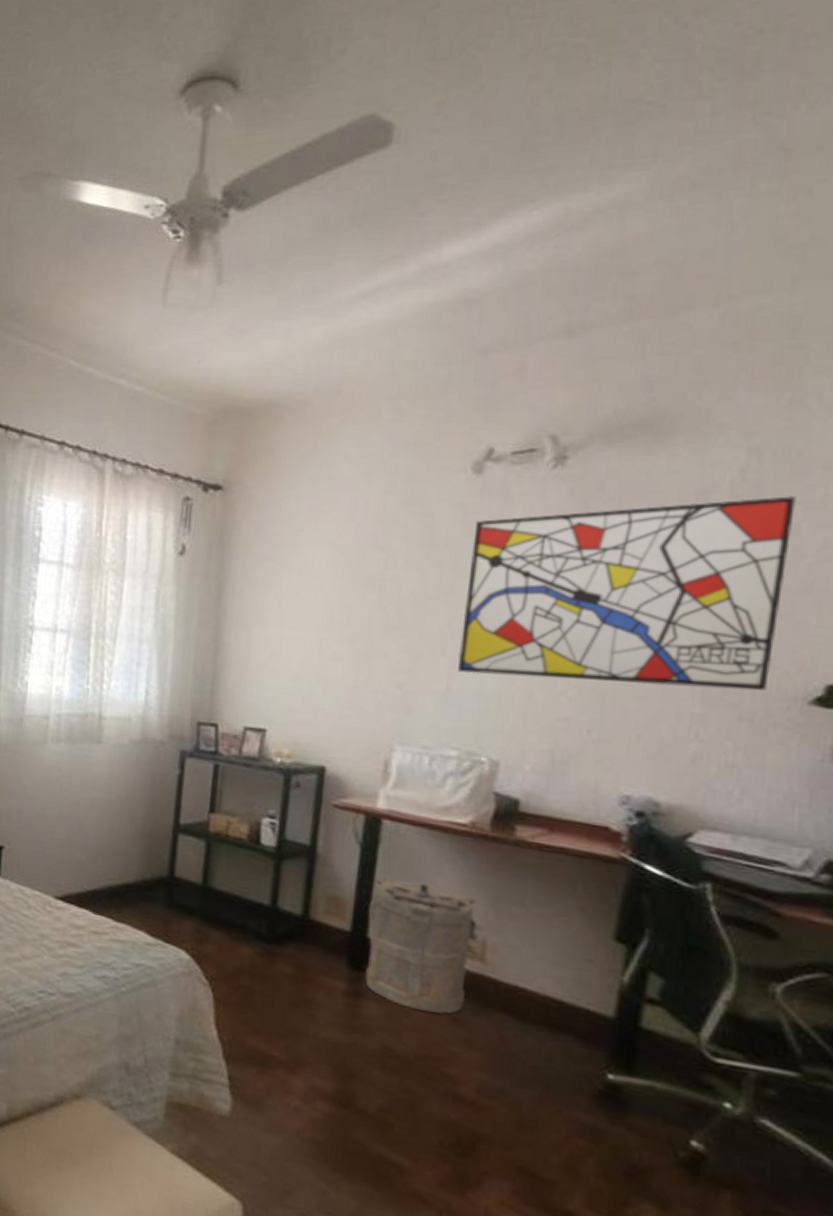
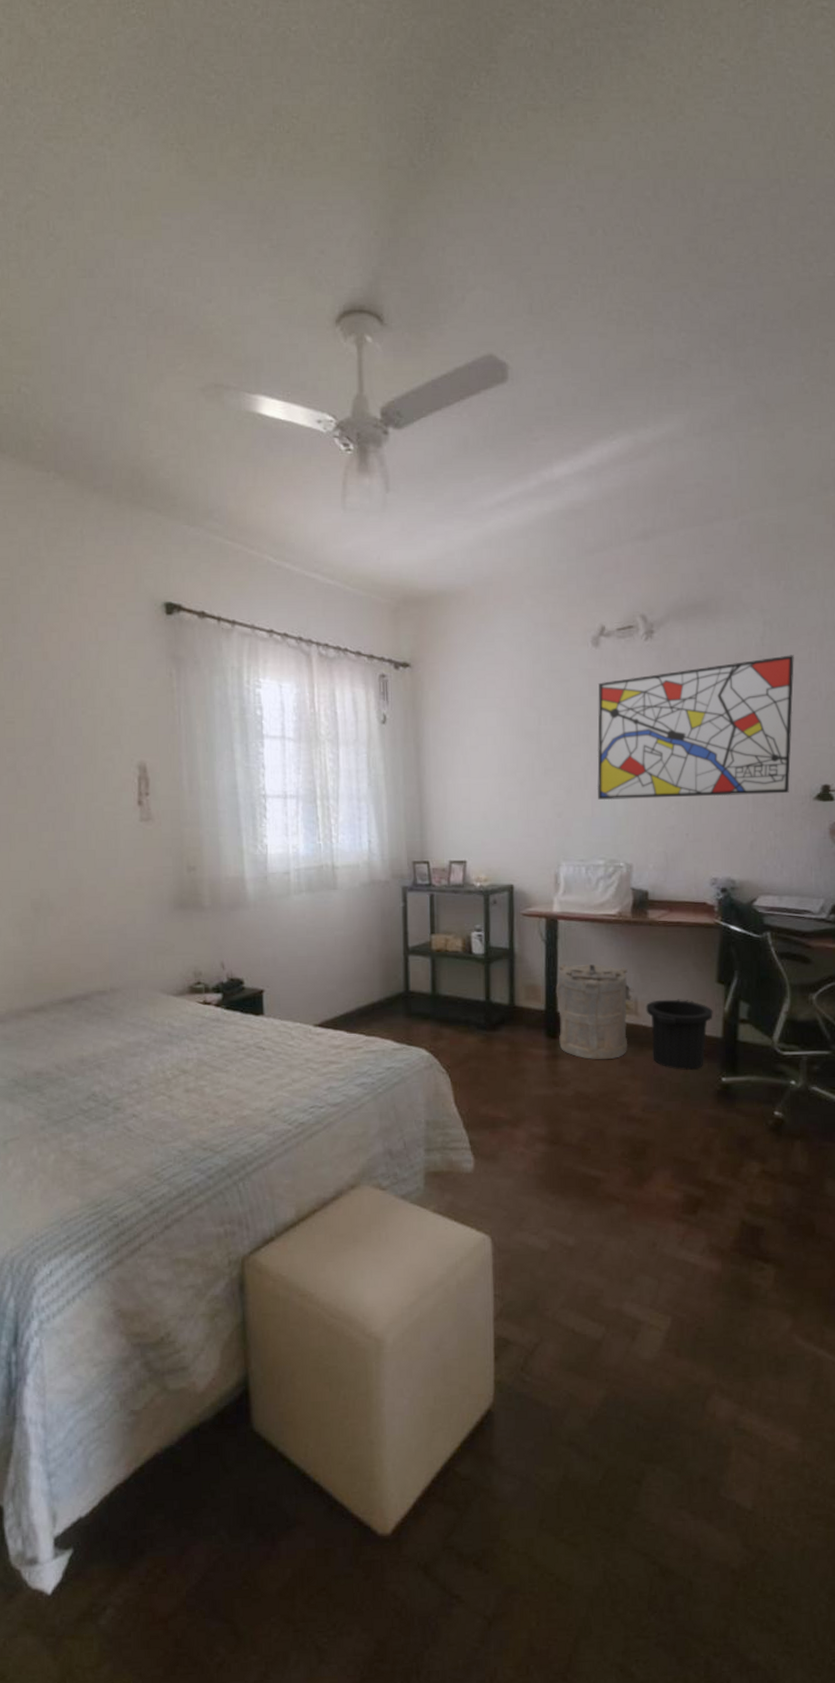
trash can: none [497,947,604,1054] -> present [646,999,713,1070]

